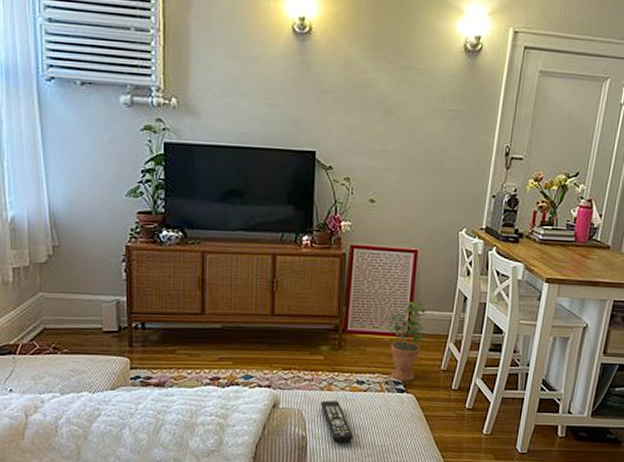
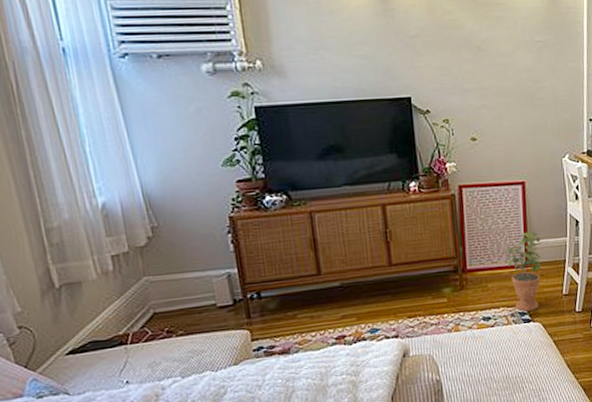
remote control: present [320,400,354,444] -> none [450,340,488,382]

